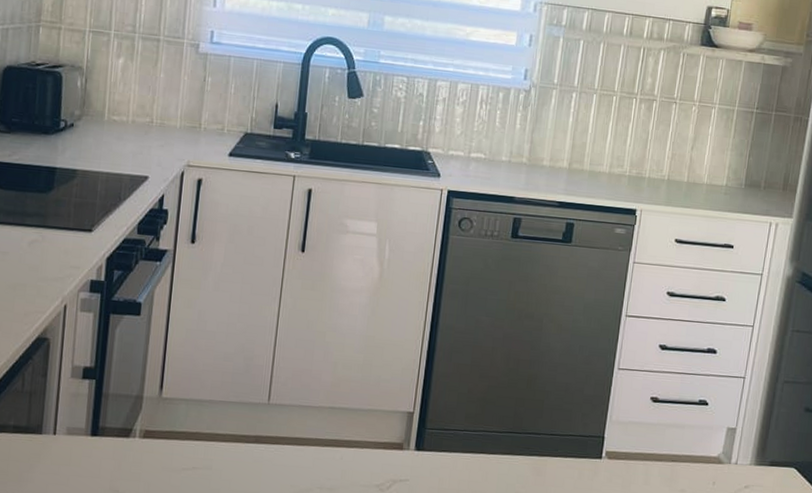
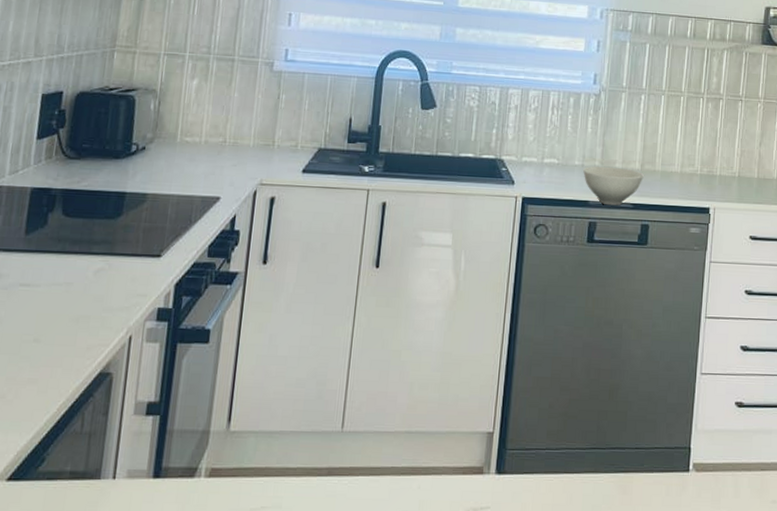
bowl: none [510,162,573,203] -> present [583,166,645,206]

